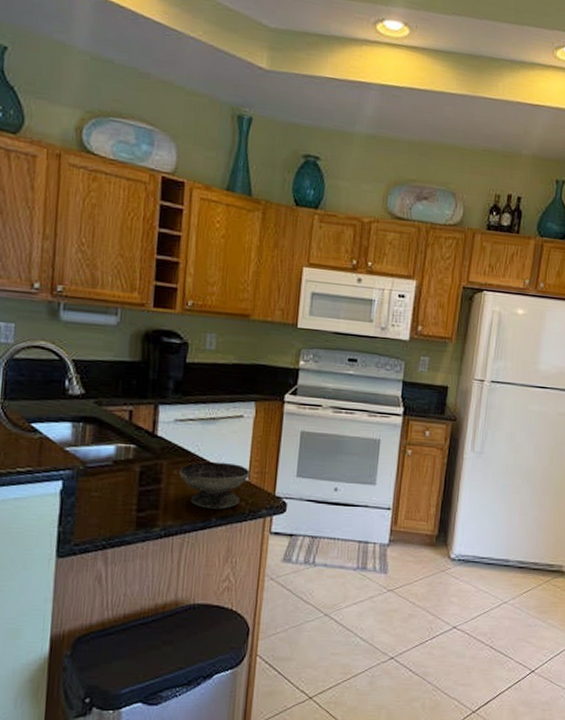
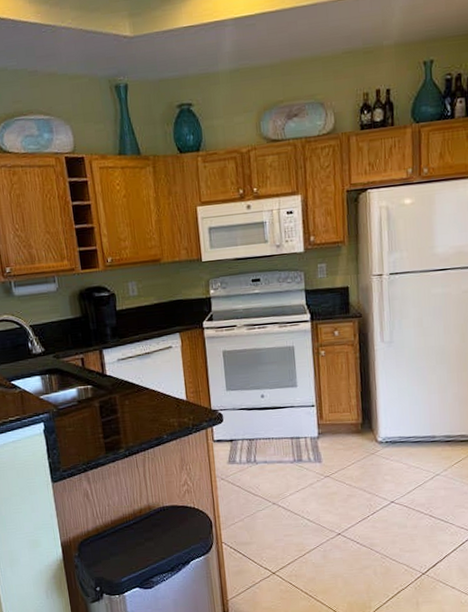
bowl: present [179,461,250,509] -> none [130,388,187,429]

